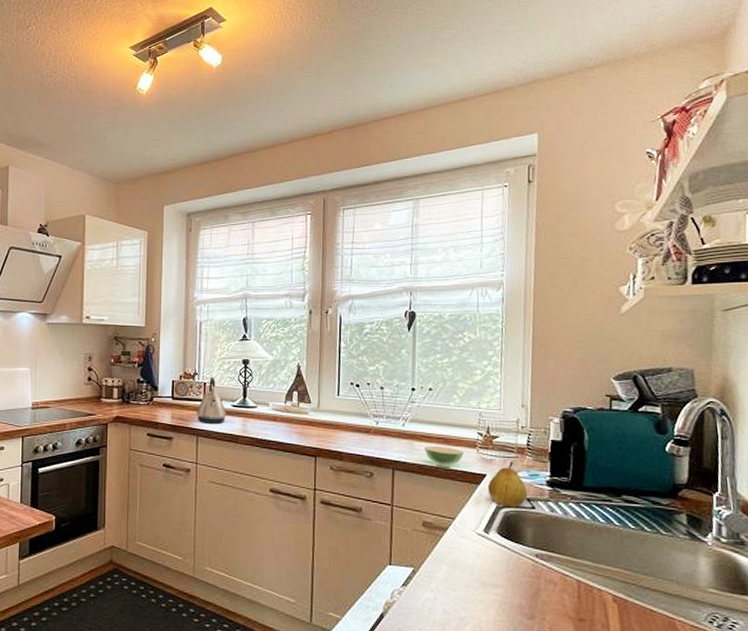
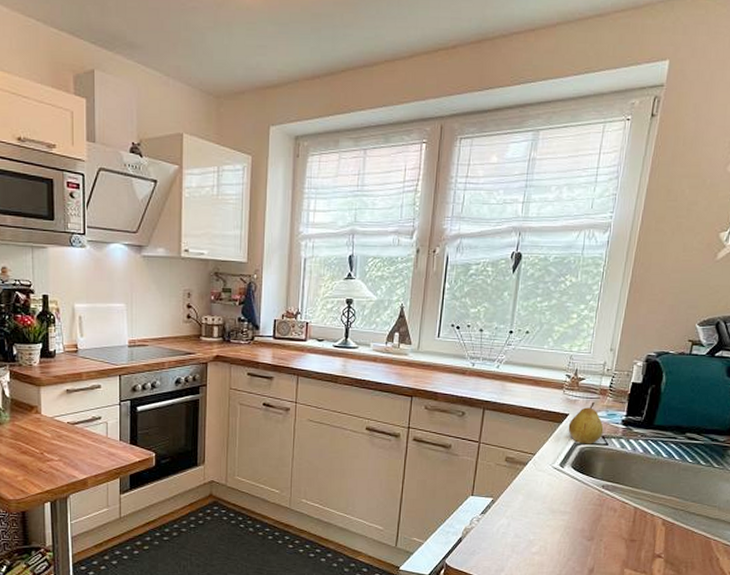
kettle: present [197,377,226,425] -> none [298,316,327,365]
bowl: present [423,446,465,469] -> none [514,387,552,409]

